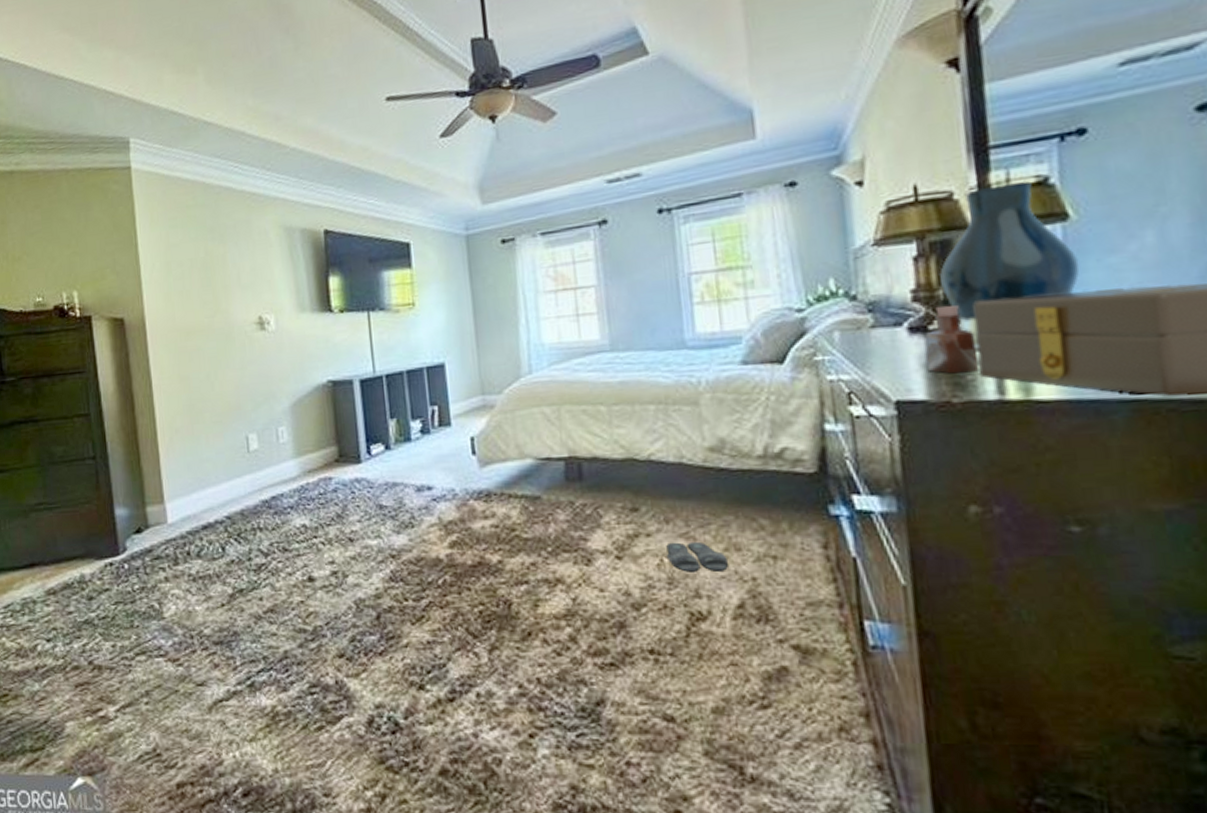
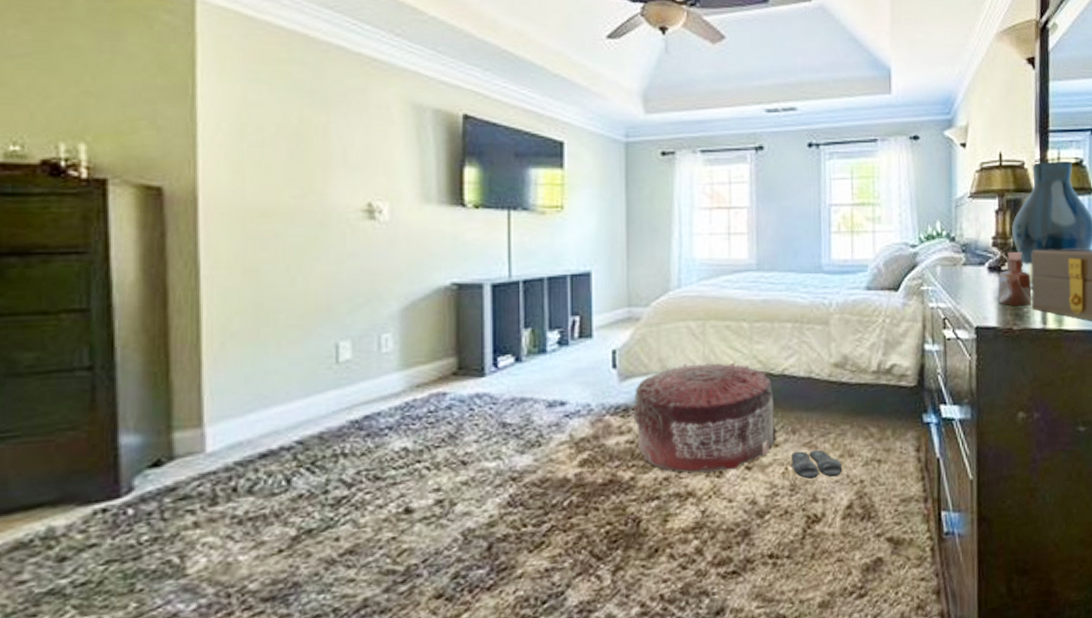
pouf: none [495,447,650,560] -> present [633,362,779,473]

